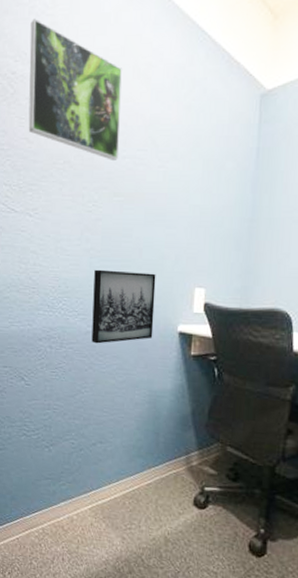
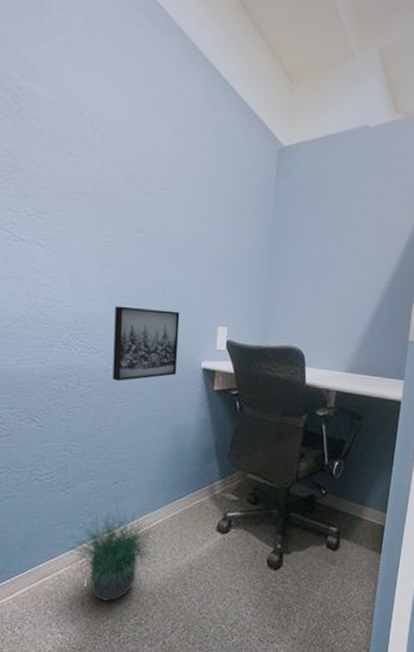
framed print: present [28,18,122,160] -> none [37,32,144,196]
potted plant: none [45,457,133,562] -> present [62,496,157,601]

